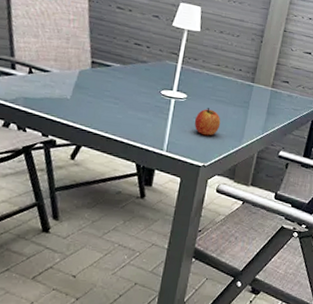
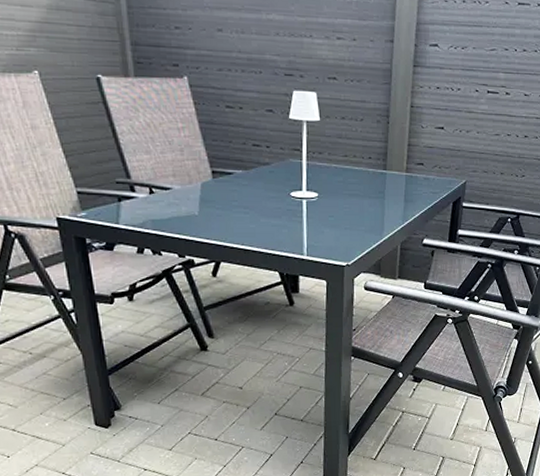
apple: present [194,108,221,136] -> none [330,204,358,234]

